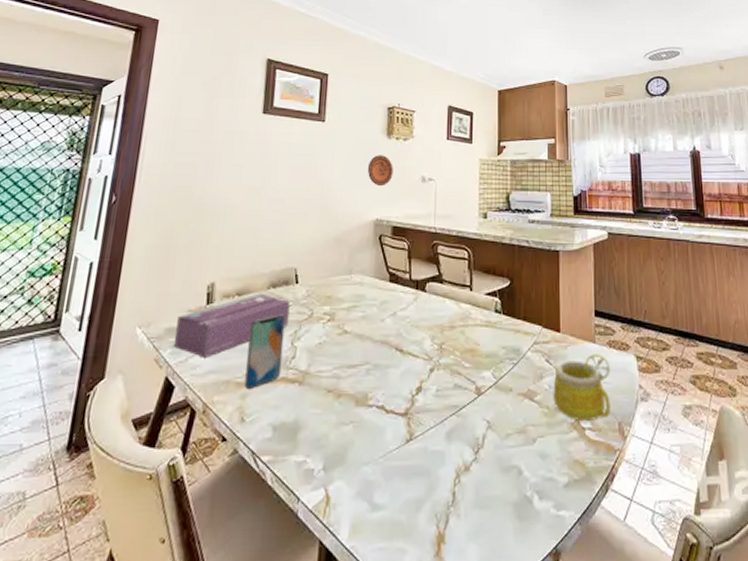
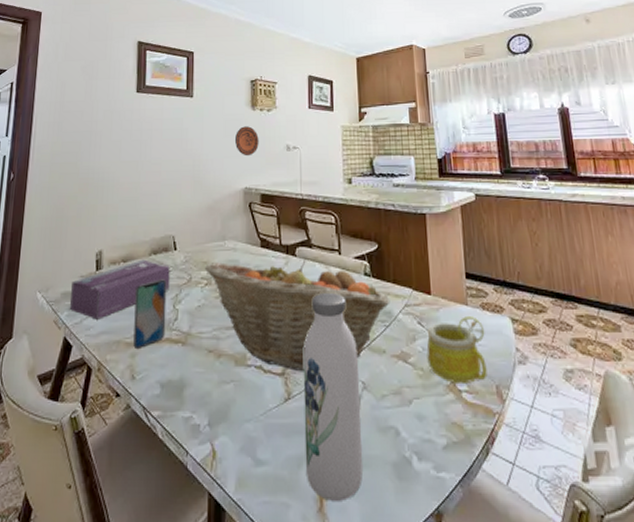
fruit basket: none [328,294,520,411] -> present [205,258,390,371]
water bottle: none [424,329,485,544] -> present [303,292,364,501]

